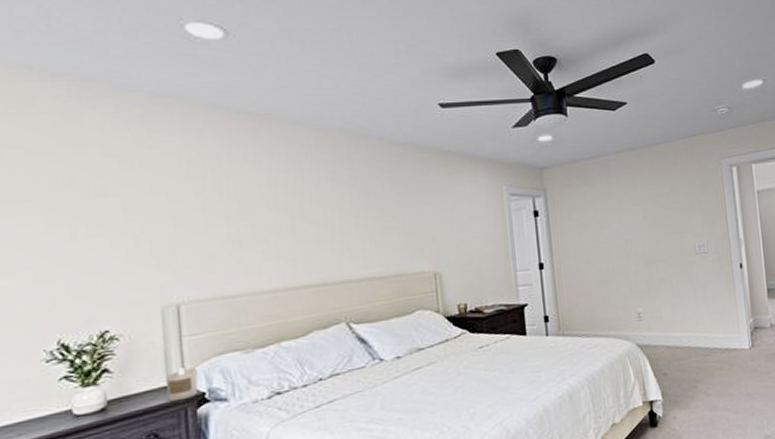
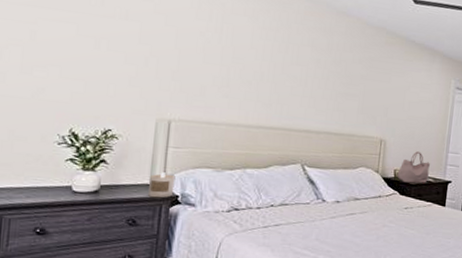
handbag: none [461,277,500,318] -> present [397,151,431,184]

